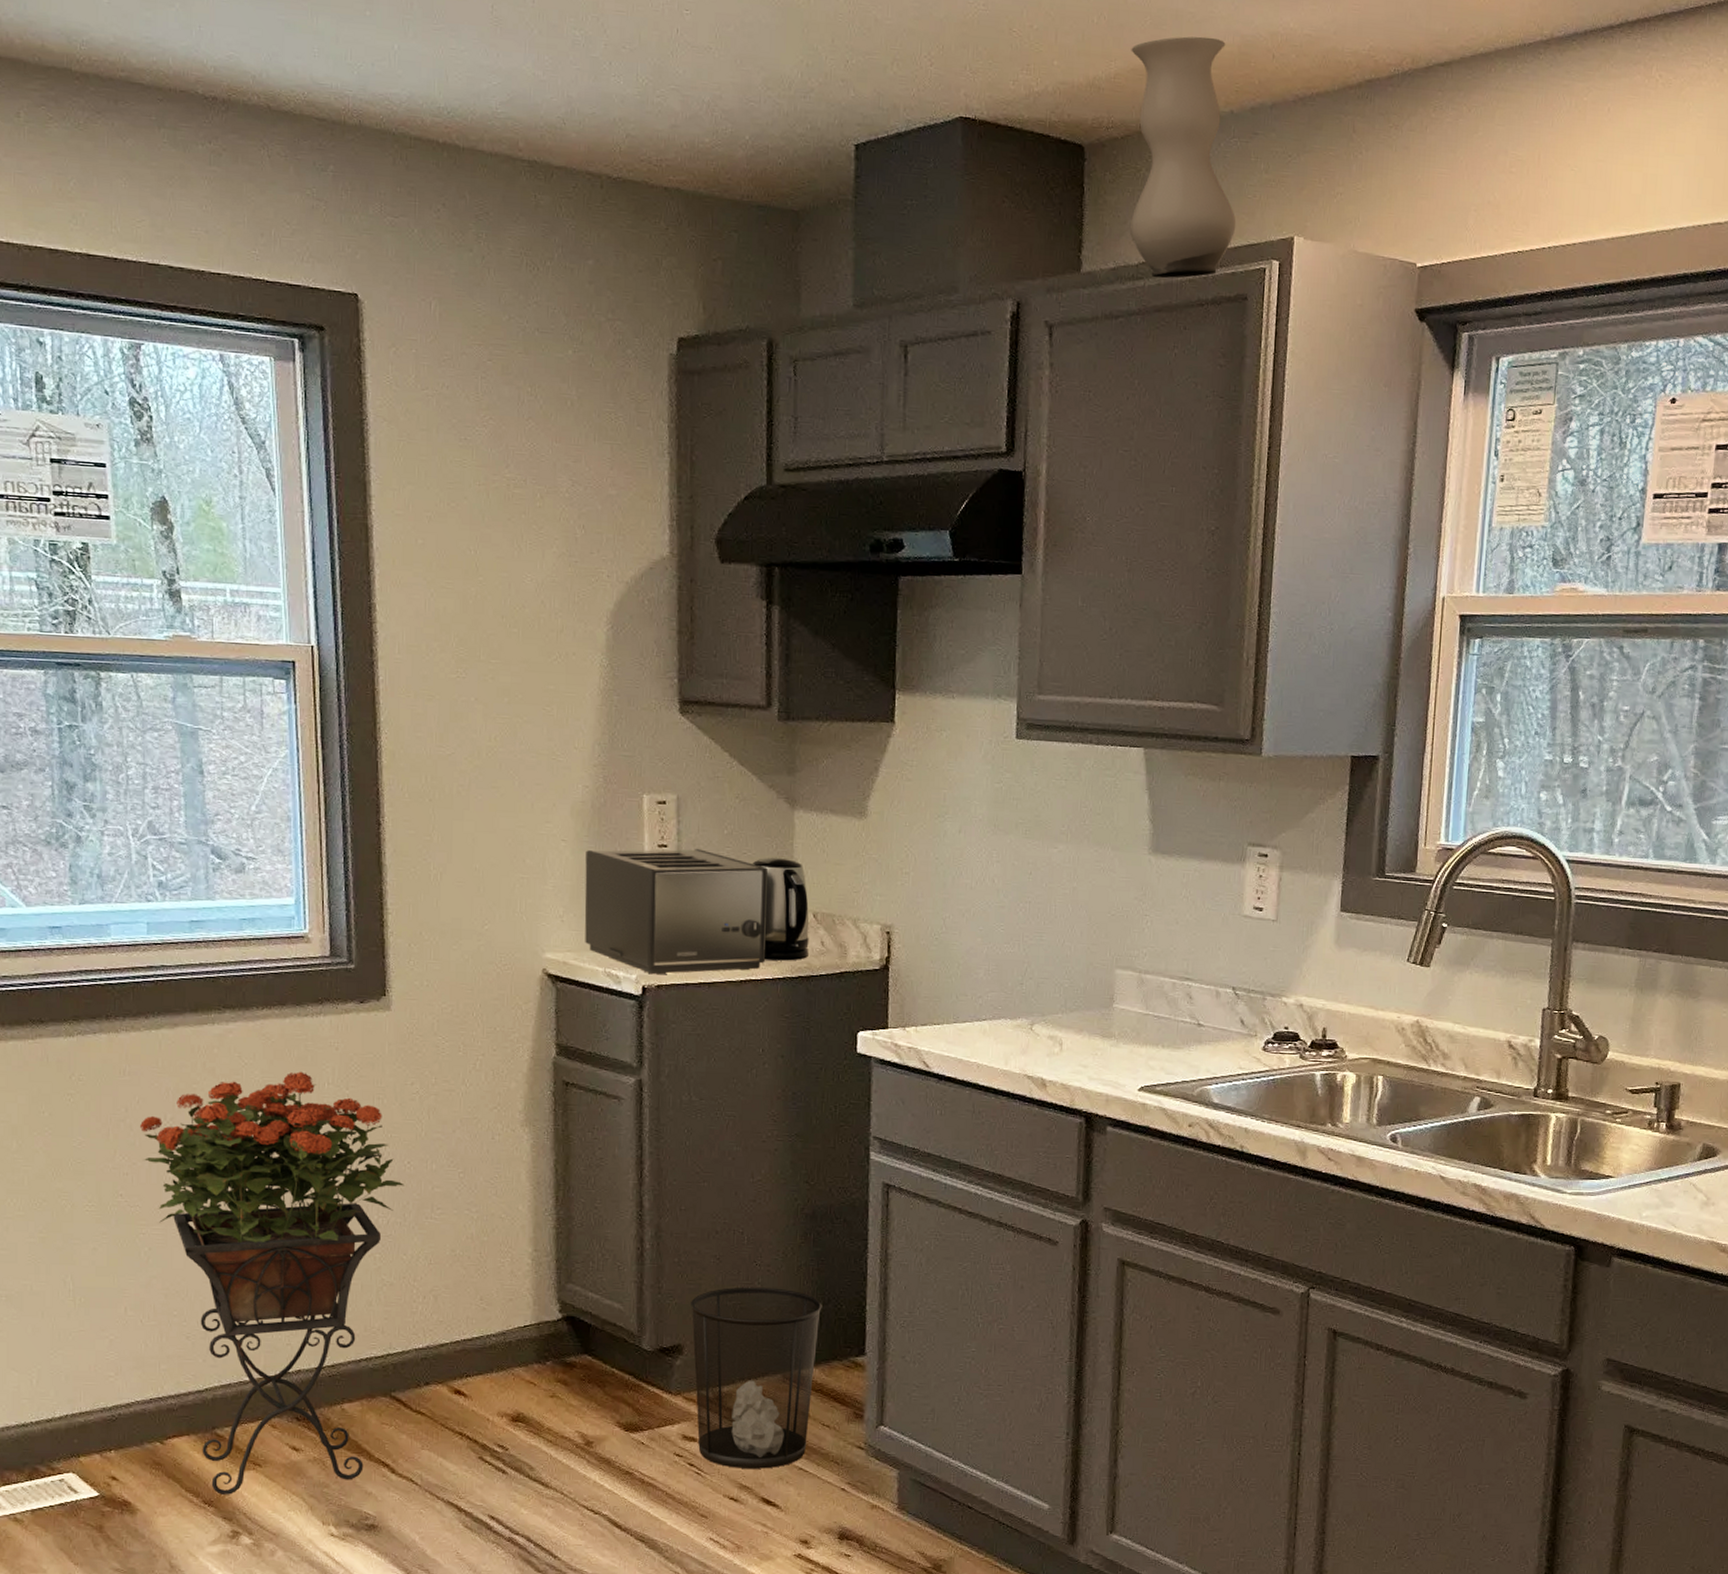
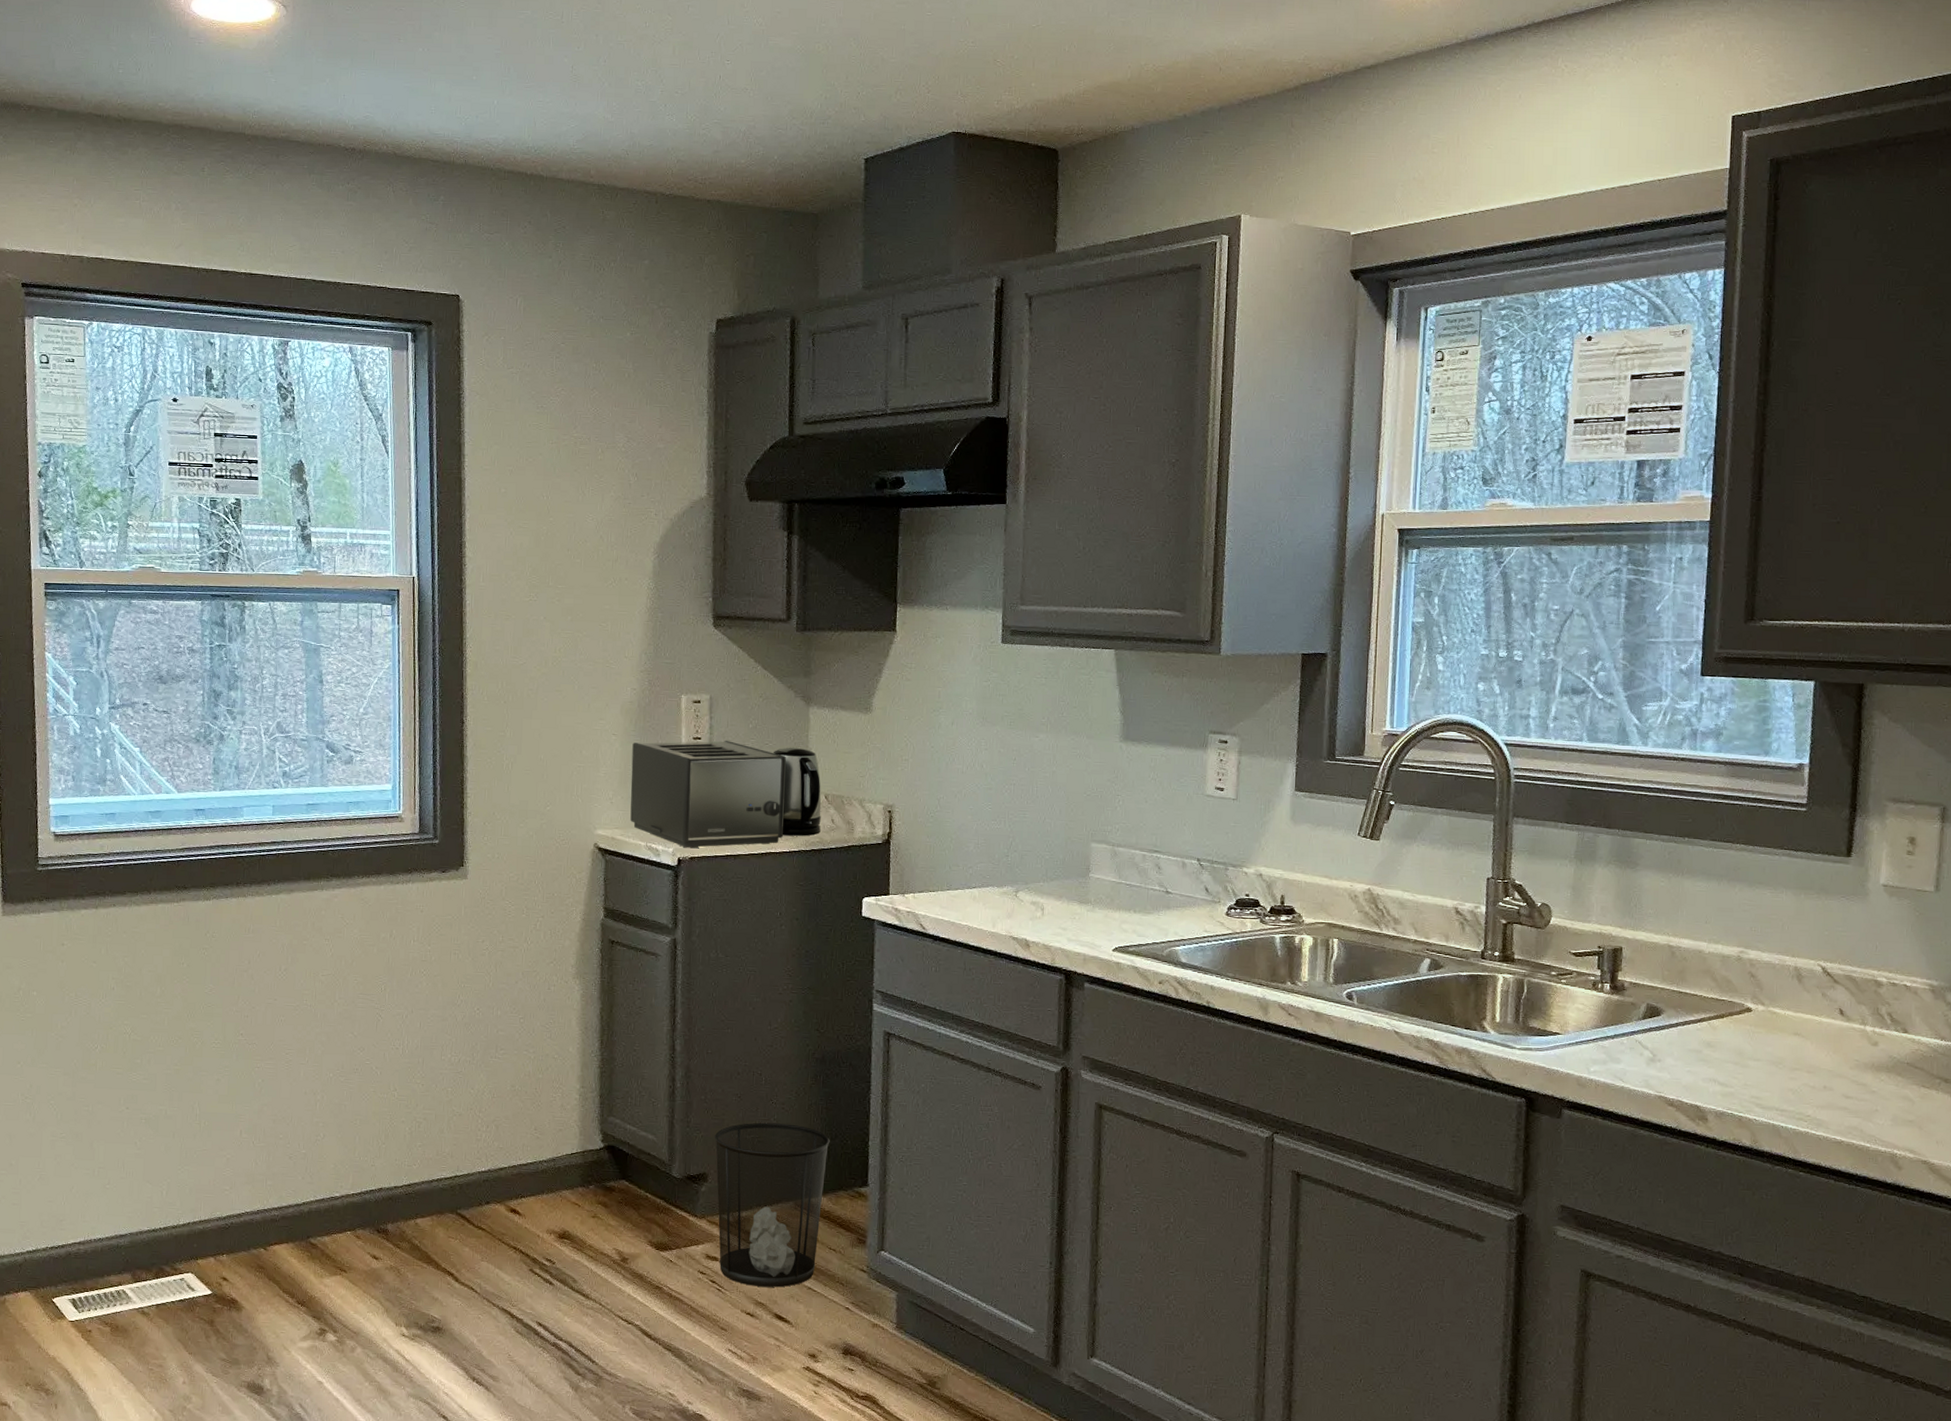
potted flower: present [140,1071,406,1495] -> none [260,930,475,1296]
vase: present [1129,36,1237,279] -> none [1097,56,1190,254]

